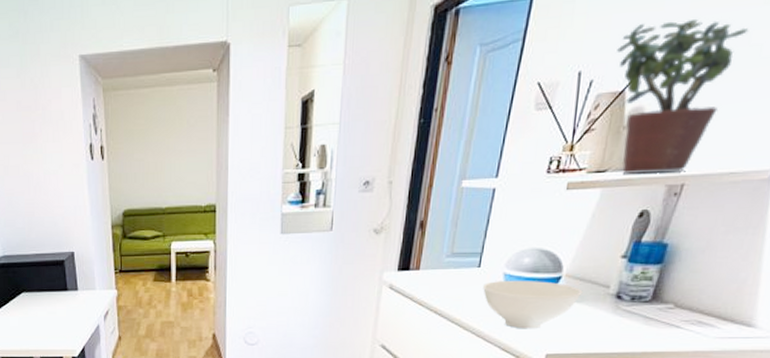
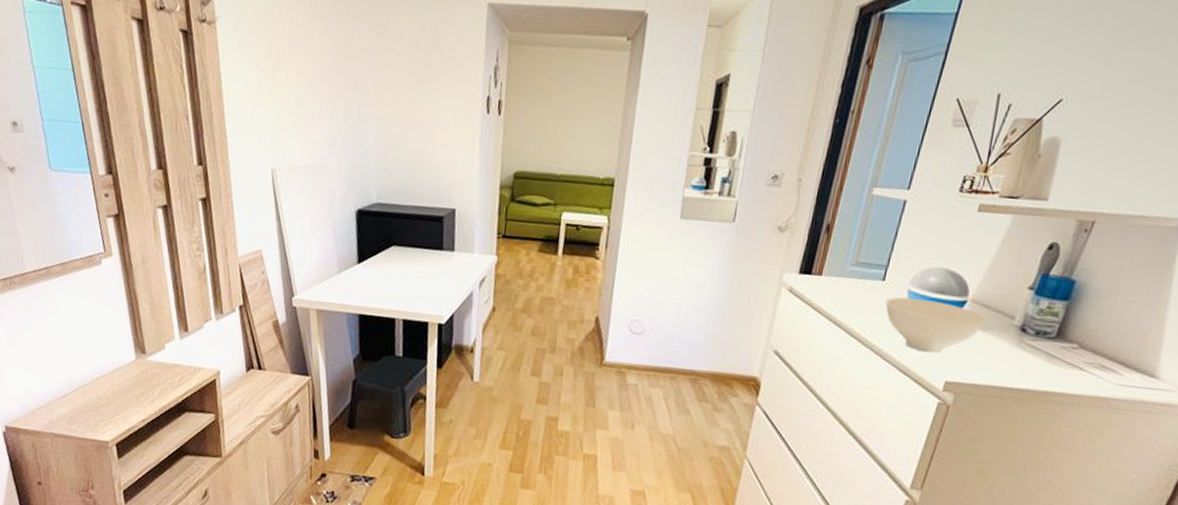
potted plant: present [617,20,749,174] -> none [1034,56,1166,209]

